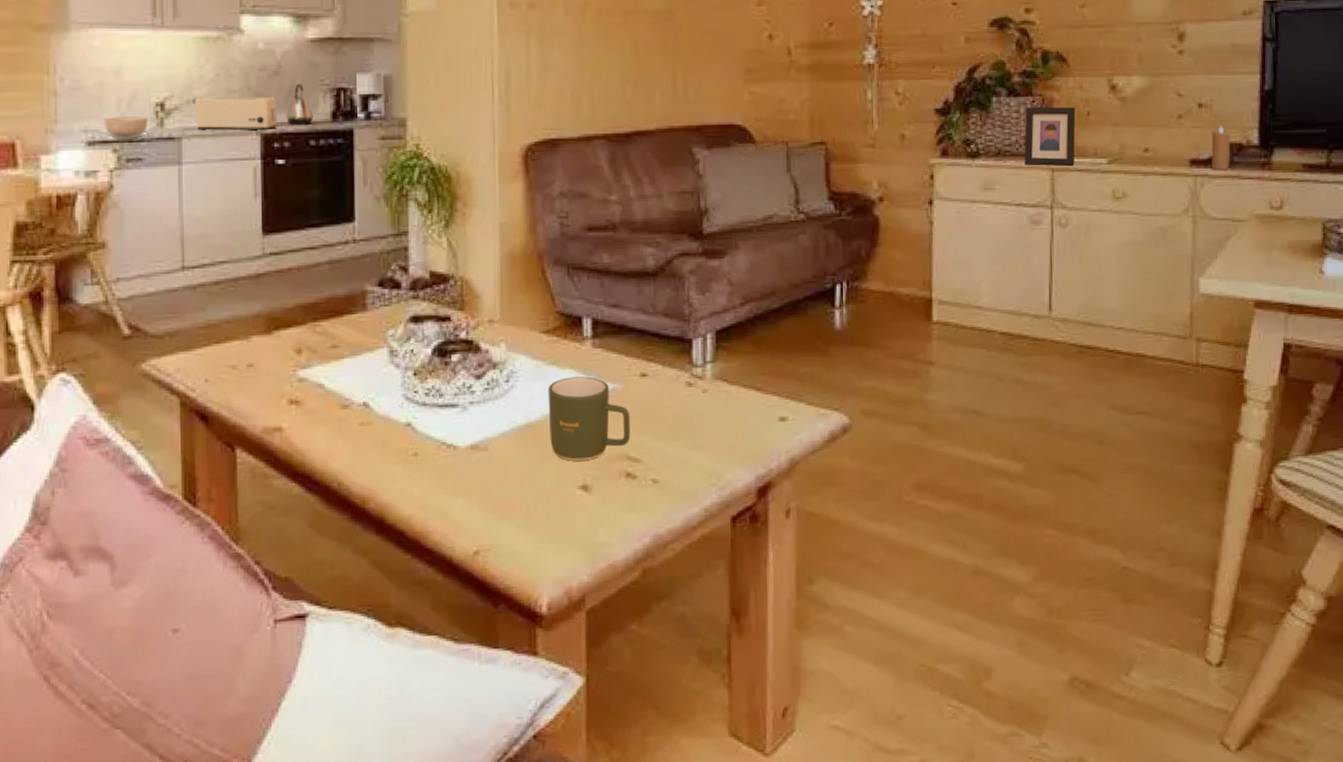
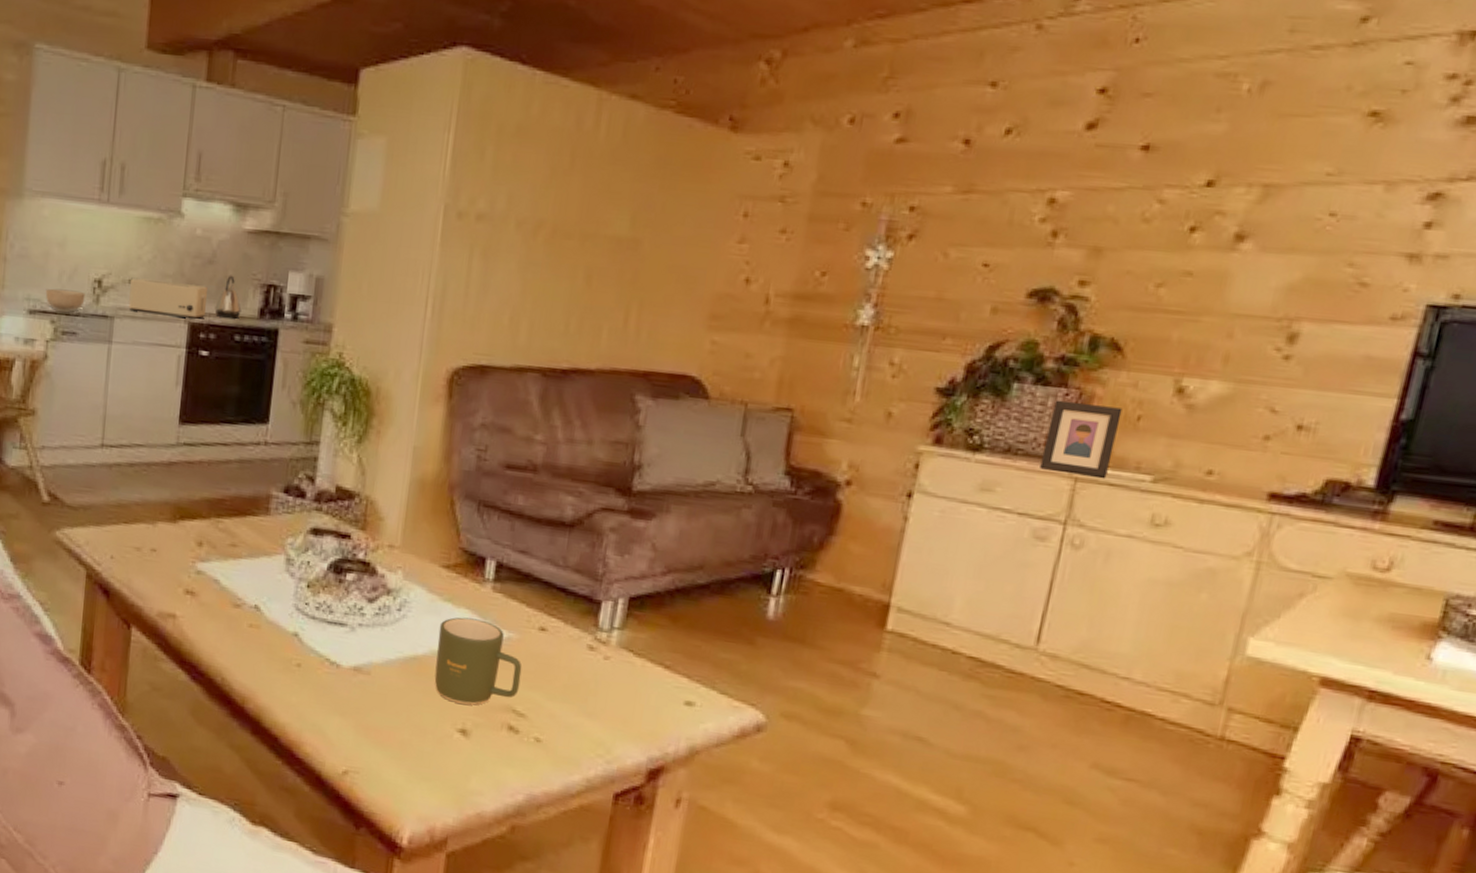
candle: present [1210,125,1231,171] -> none [1298,456,1335,513]

